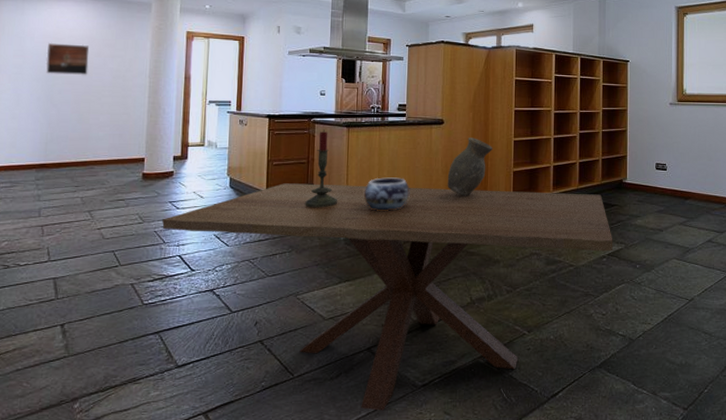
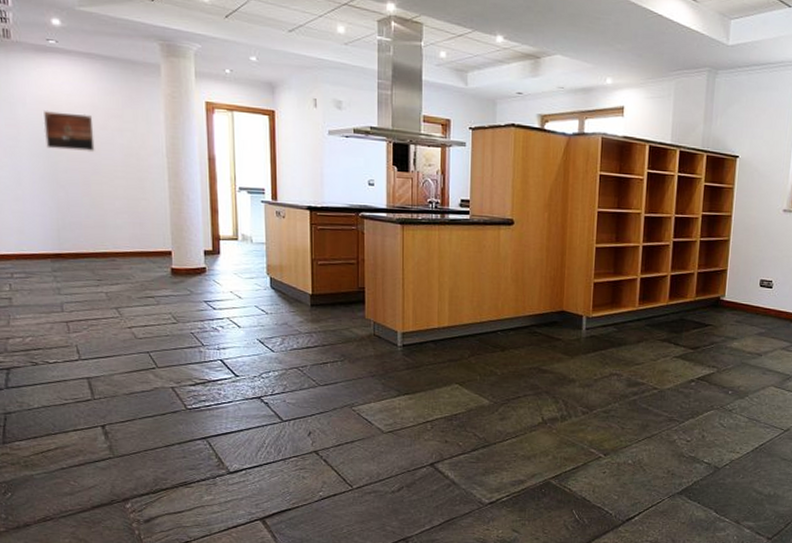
dining table: present [162,183,613,411] -> none [198,286,705,525]
candle: present [305,129,337,208] -> none [356,226,392,315]
decorative bowl: present [363,177,410,211] -> none [422,283,475,321]
vase: present [447,137,493,197] -> none [517,241,571,309]

